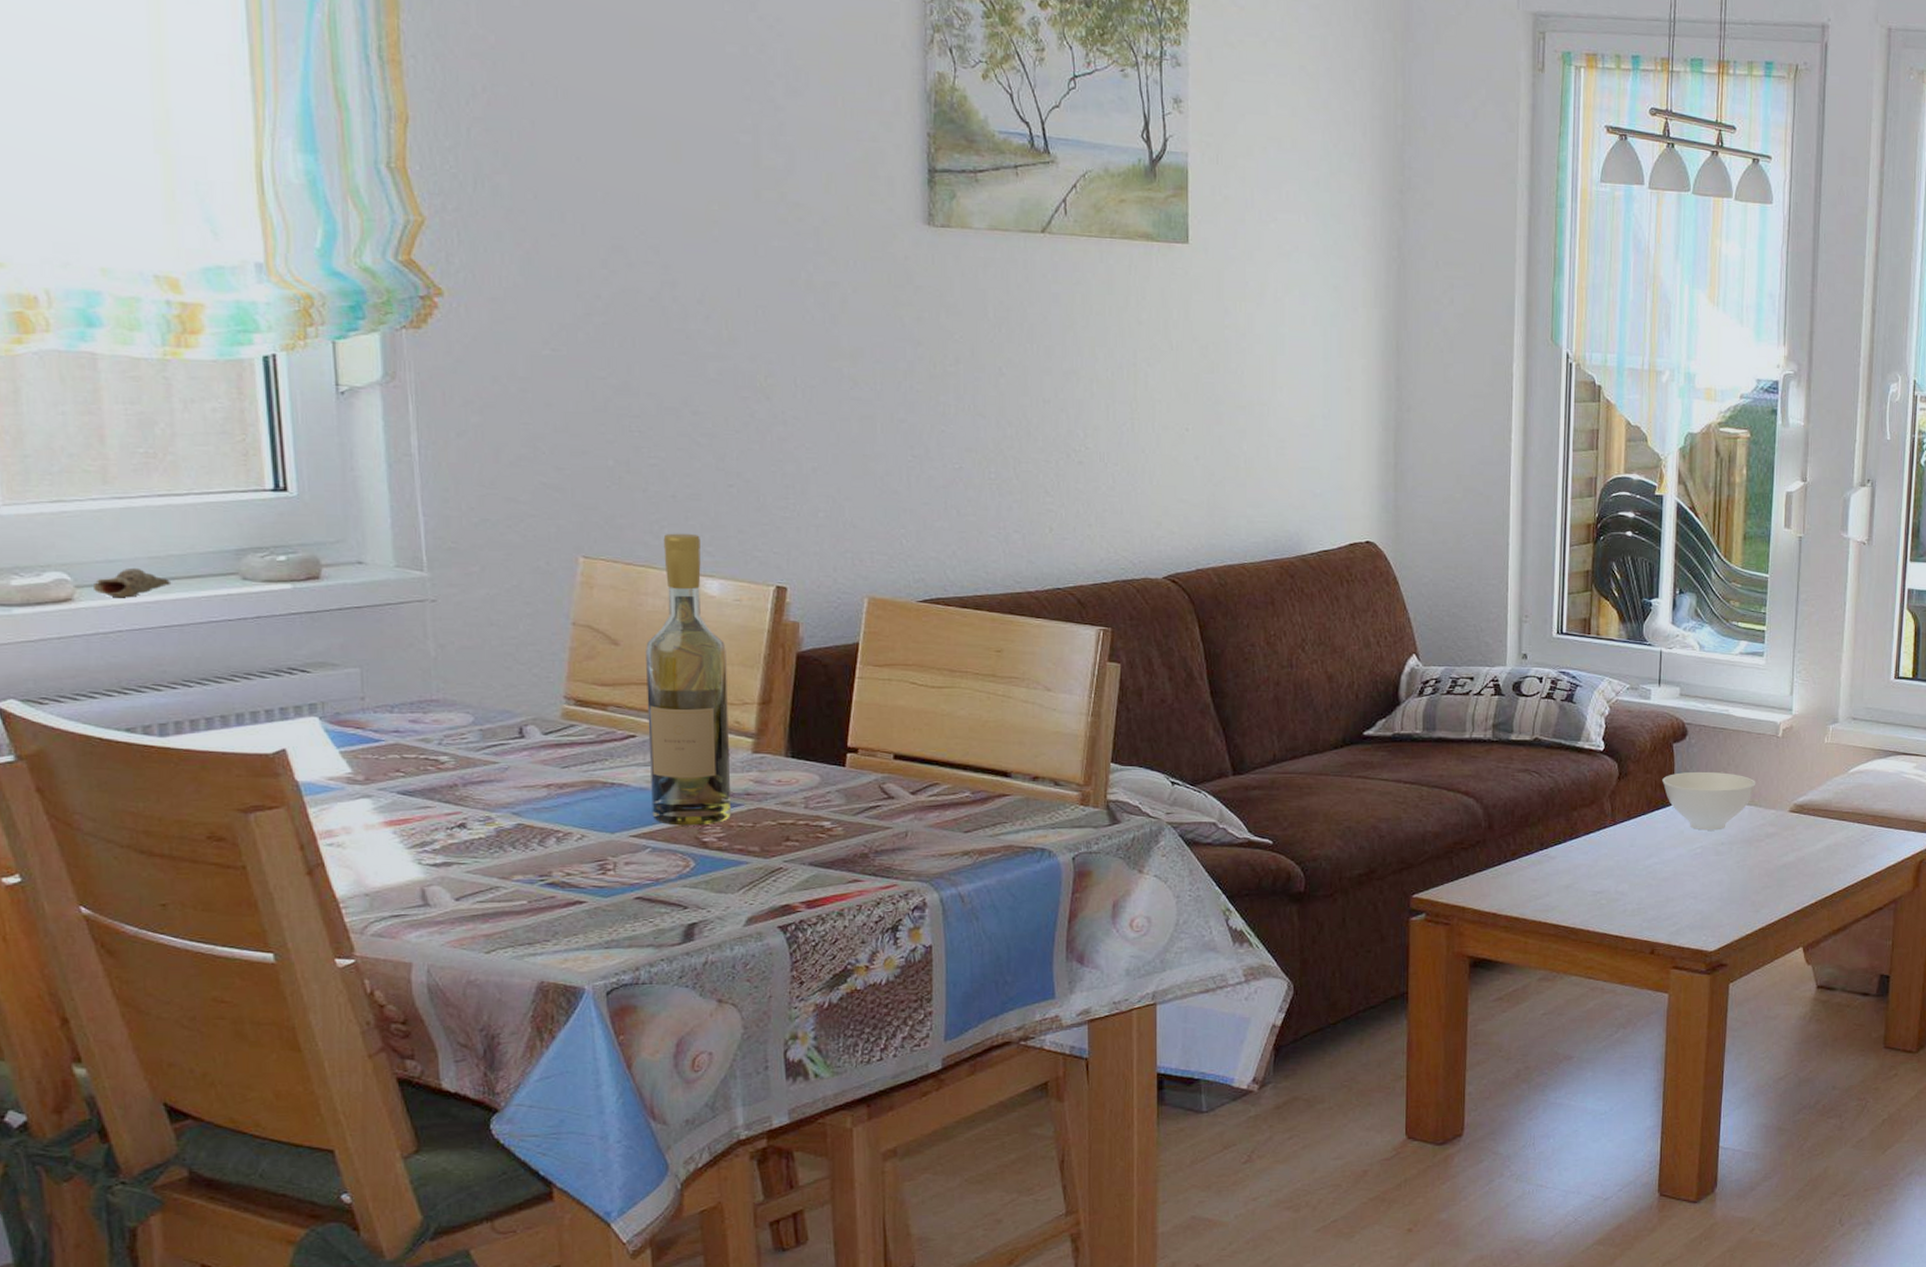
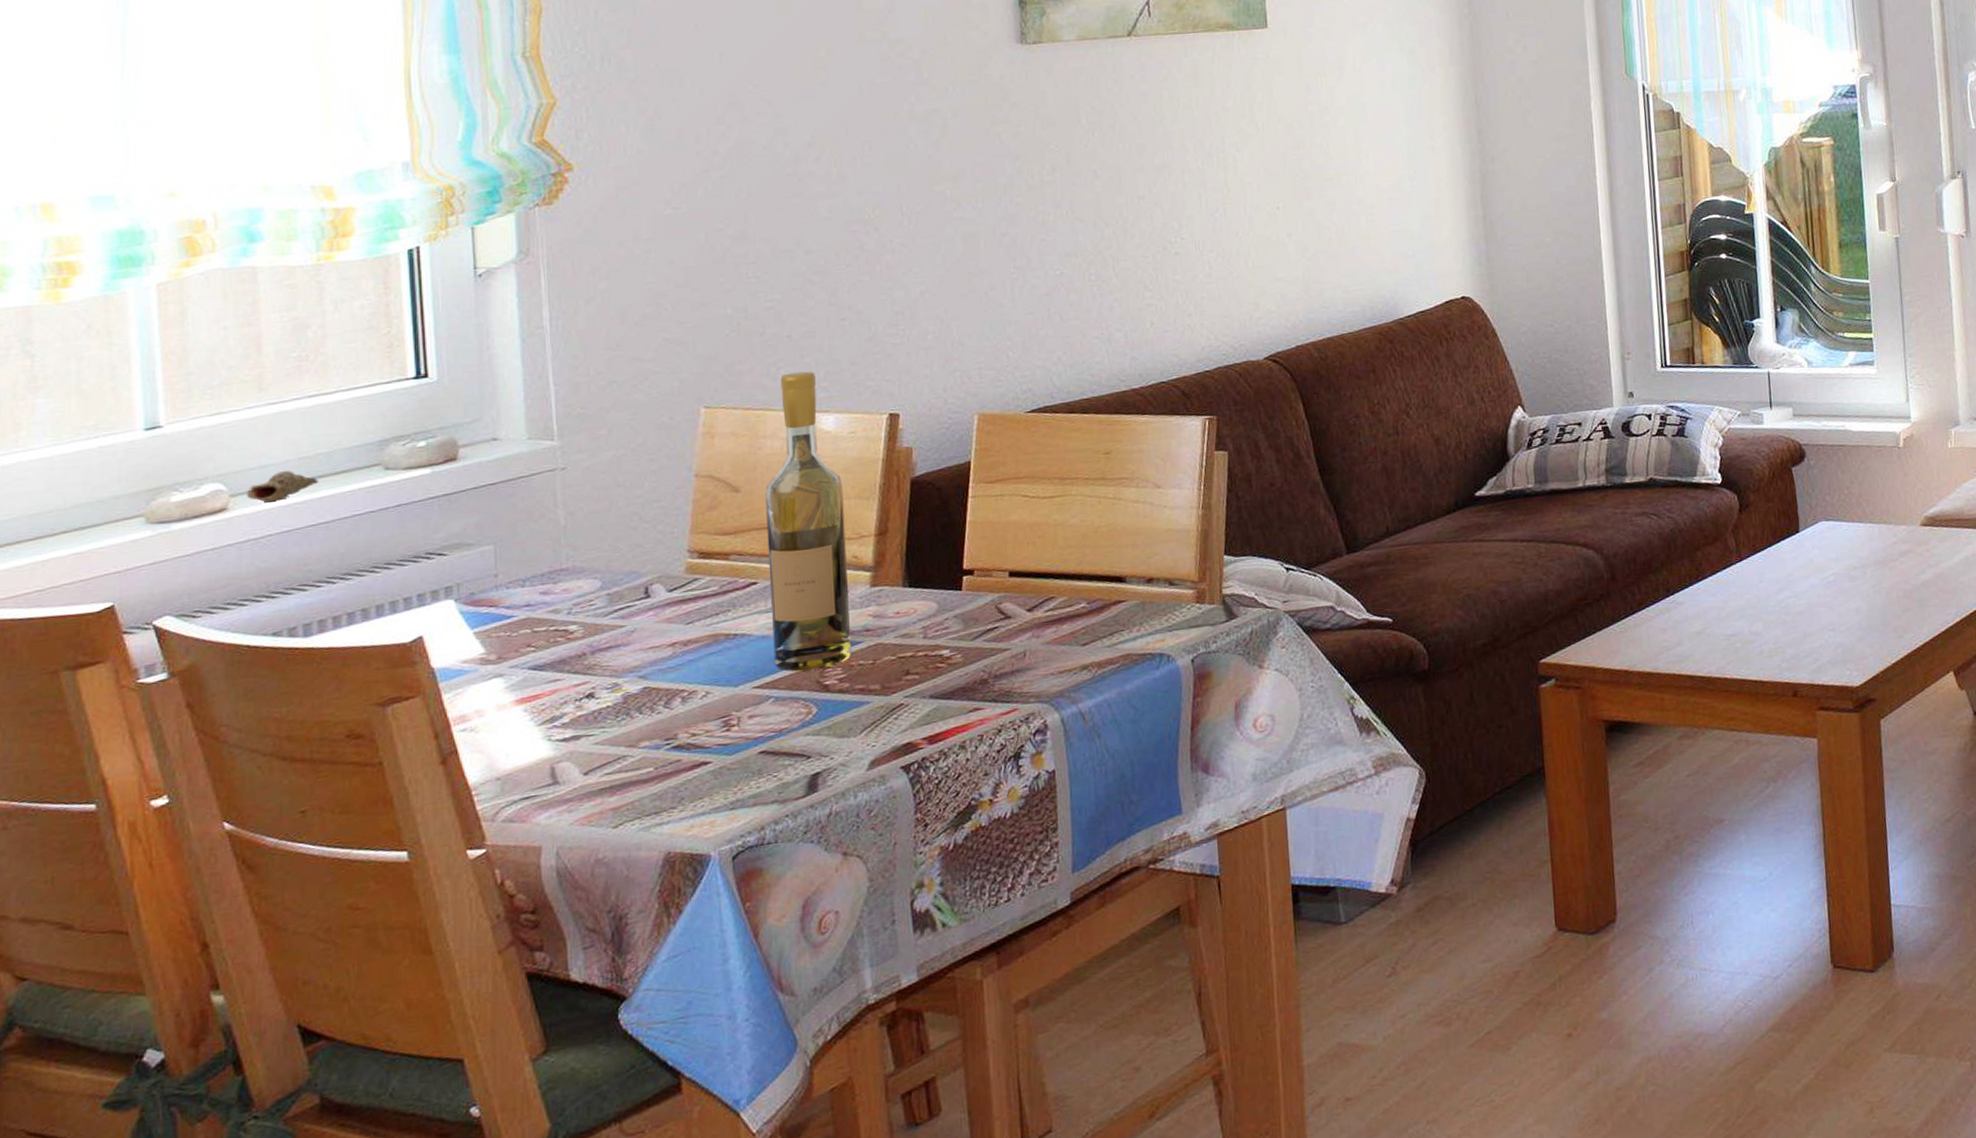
bowl: present [1662,771,1756,831] -> none [1785,491,1883,557]

